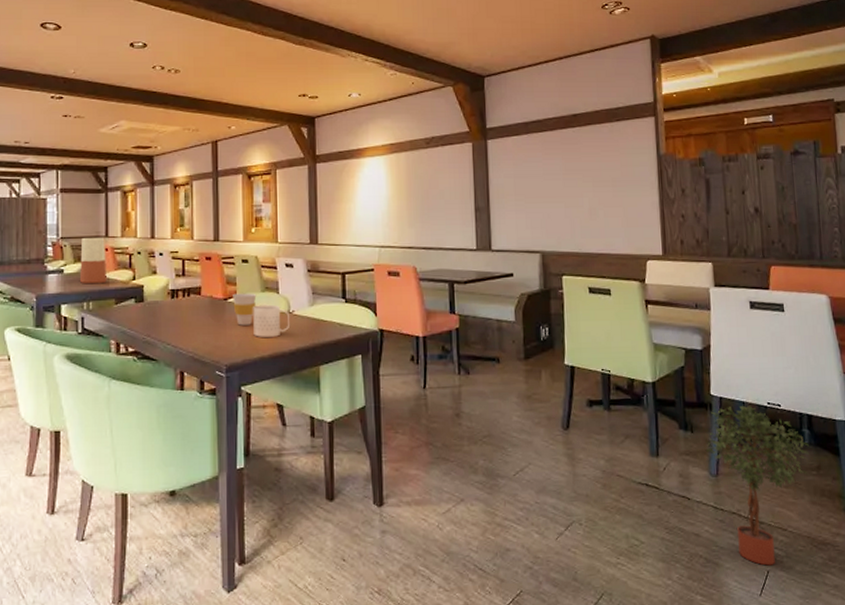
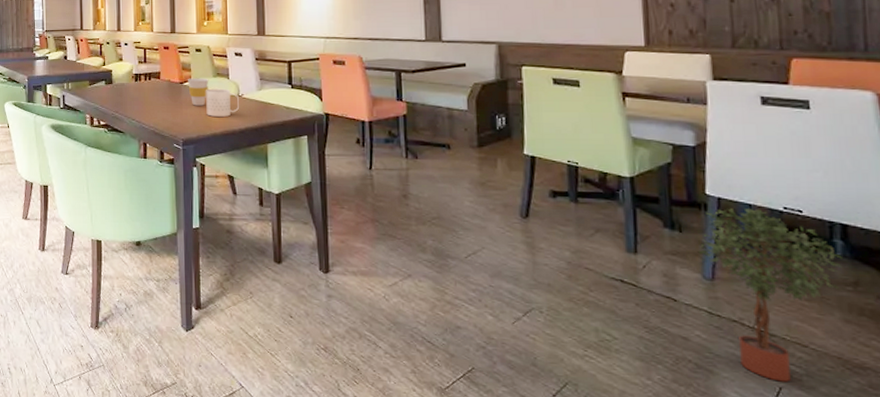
vase: present [80,238,106,285] -> none [61,31,82,69]

